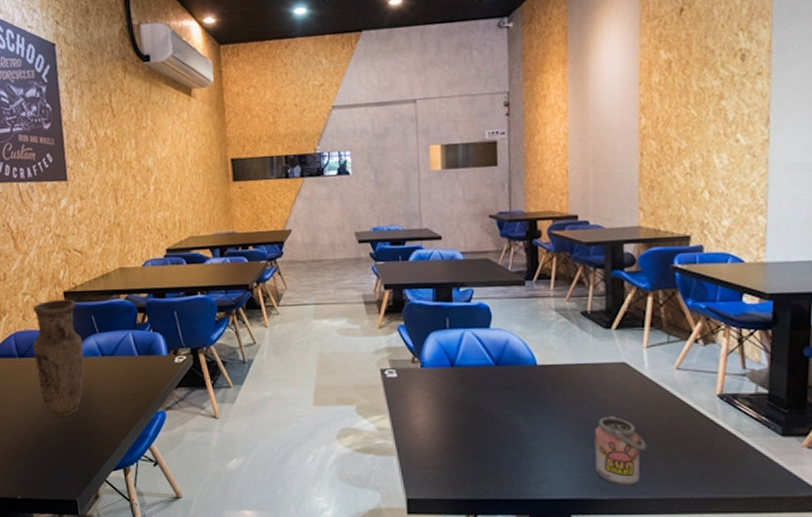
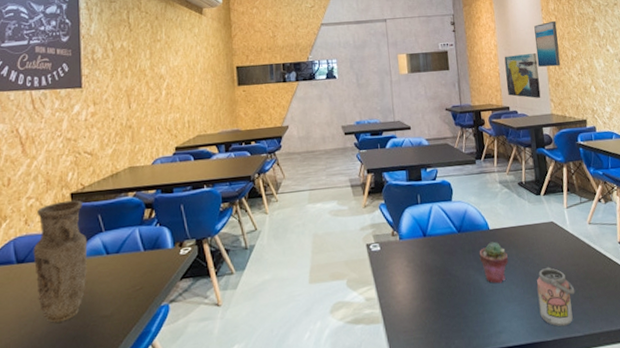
potted succulent: none [521,379,559,428] -> present [479,242,508,284]
wall art: none [576,143,626,205] -> present [504,52,541,98]
wall art: none [624,98,661,164] -> present [534,20,561,68]

